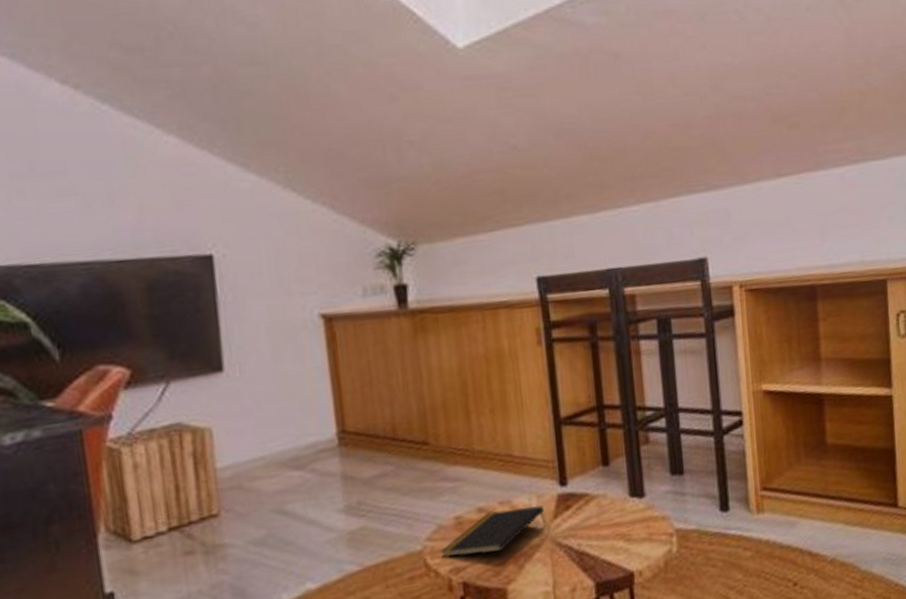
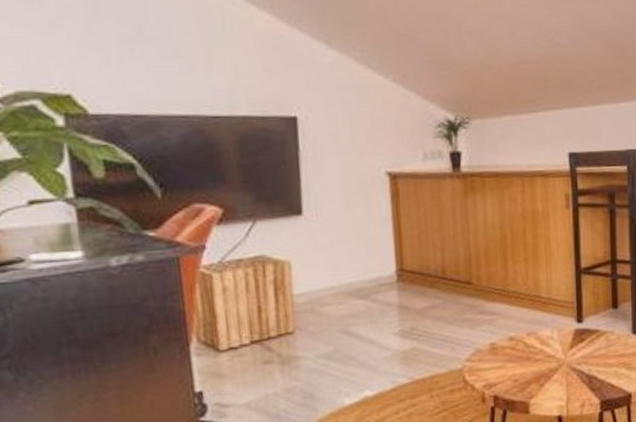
notepad: present [441,505,546,558] -> none [477,337,564,376]

